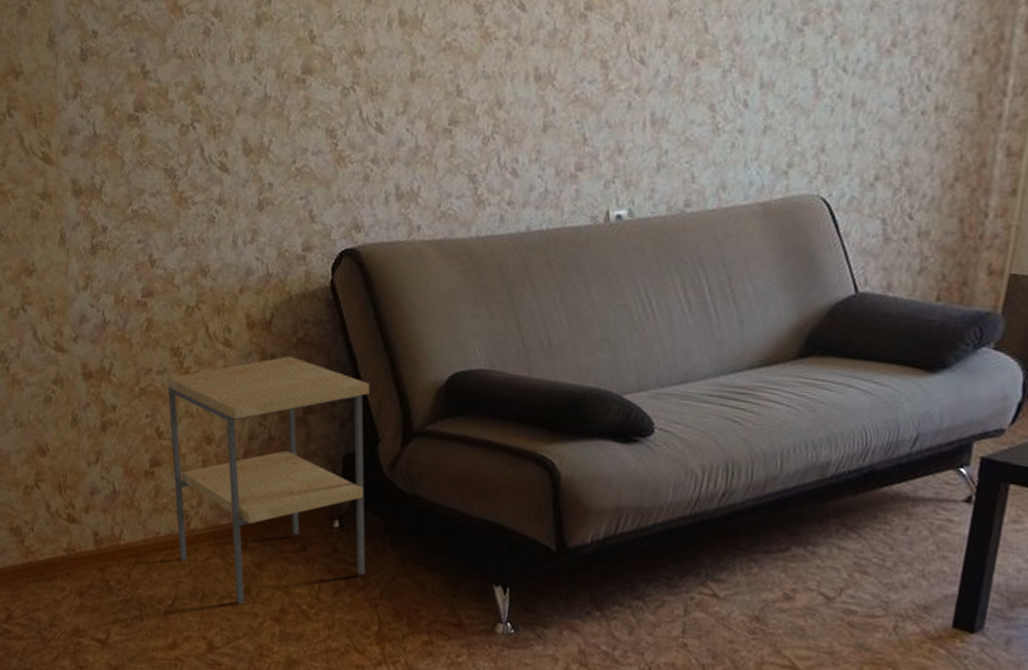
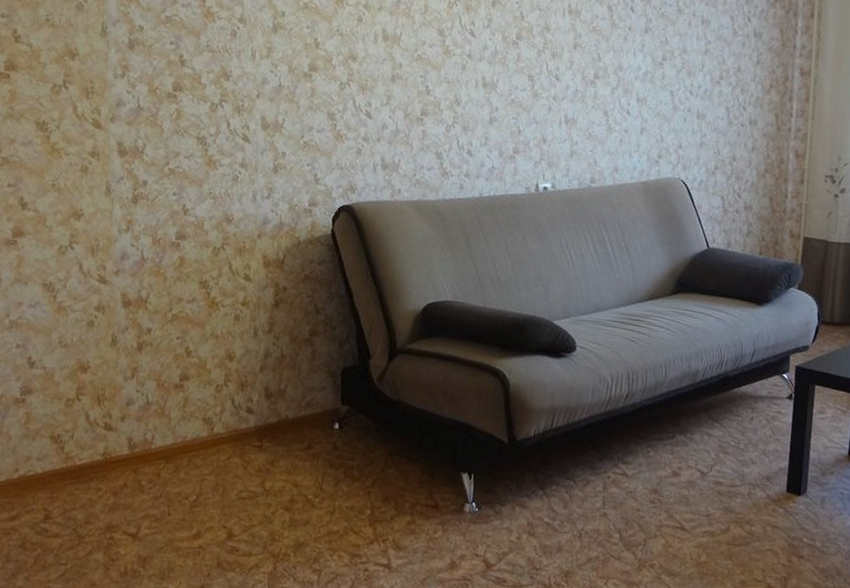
side table: present [167,356,370,605] -> none [196,289,363,497]

